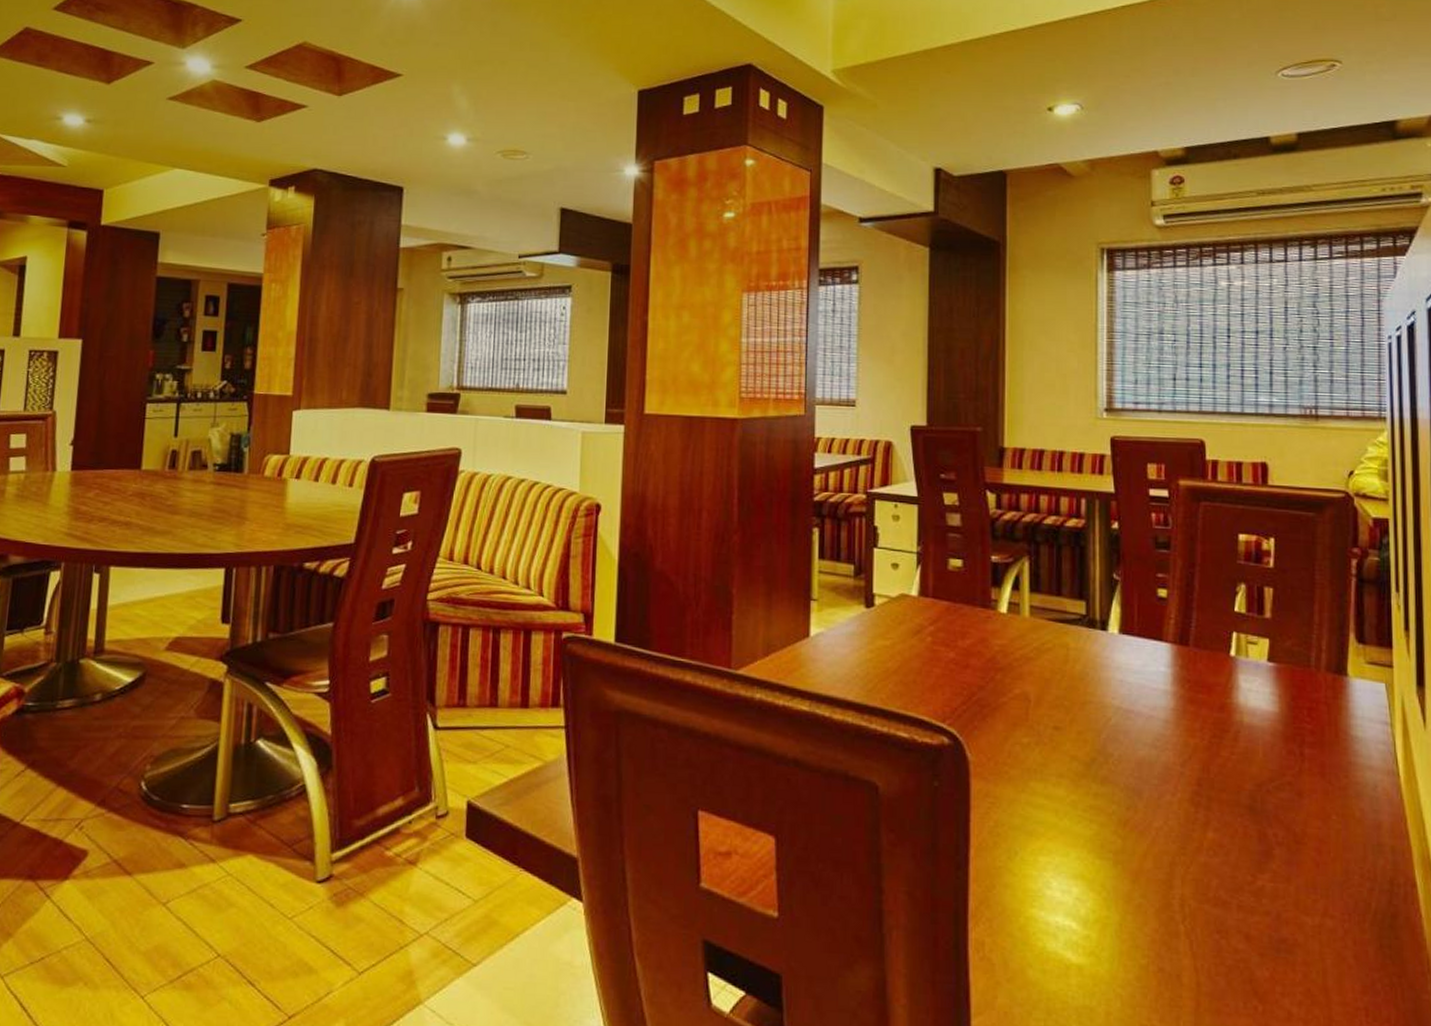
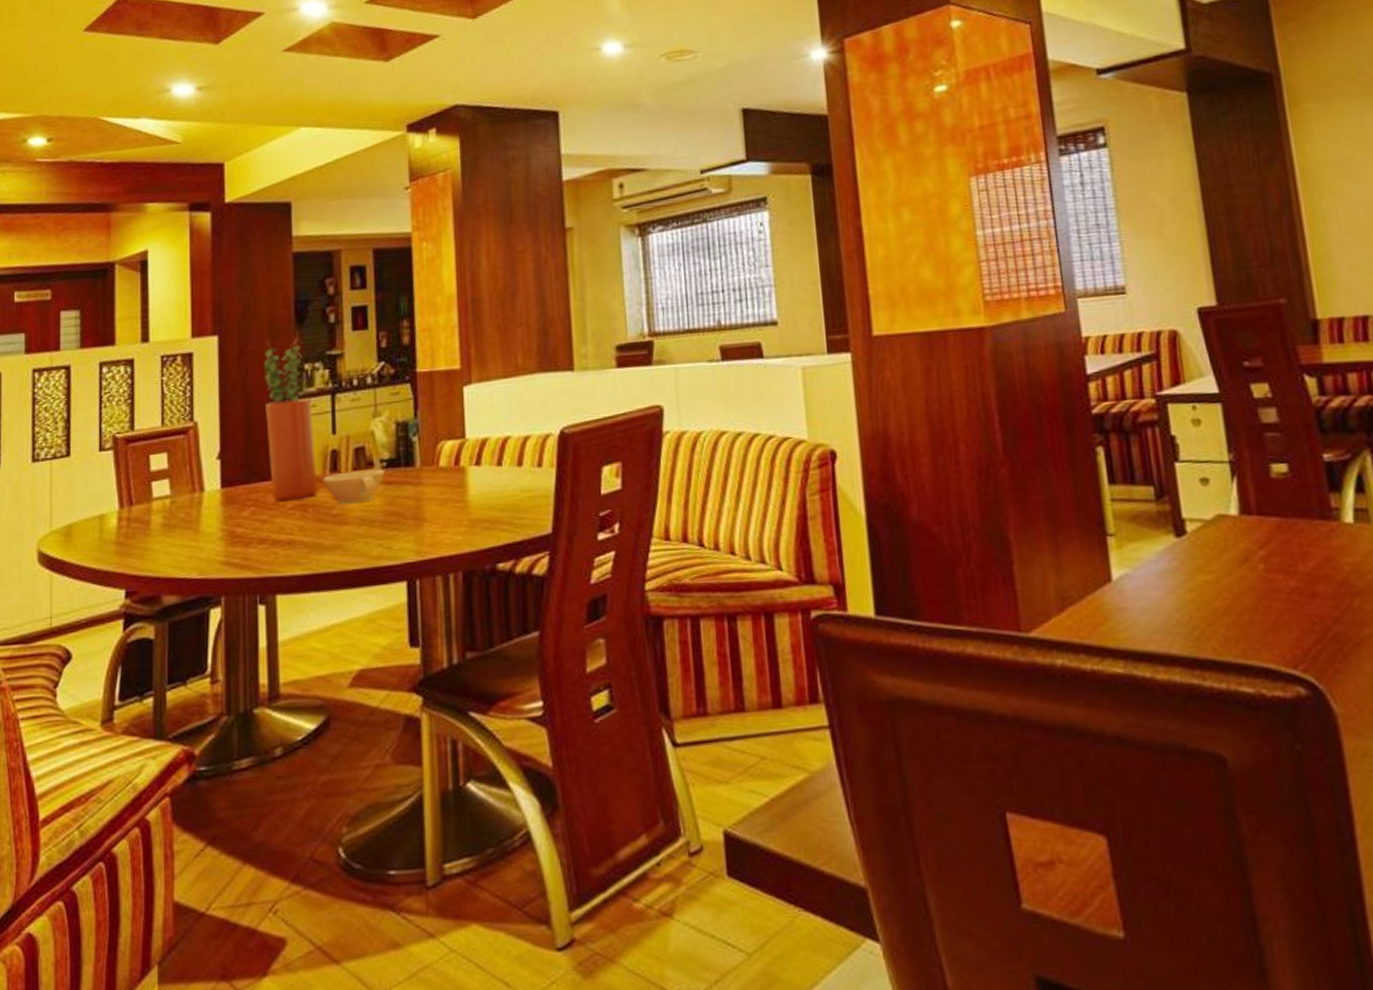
vase: none [115,344,159,489] -> present [263,331,318,502]
cup: none [160,470,217,498] -> present [322,469,386,505]

